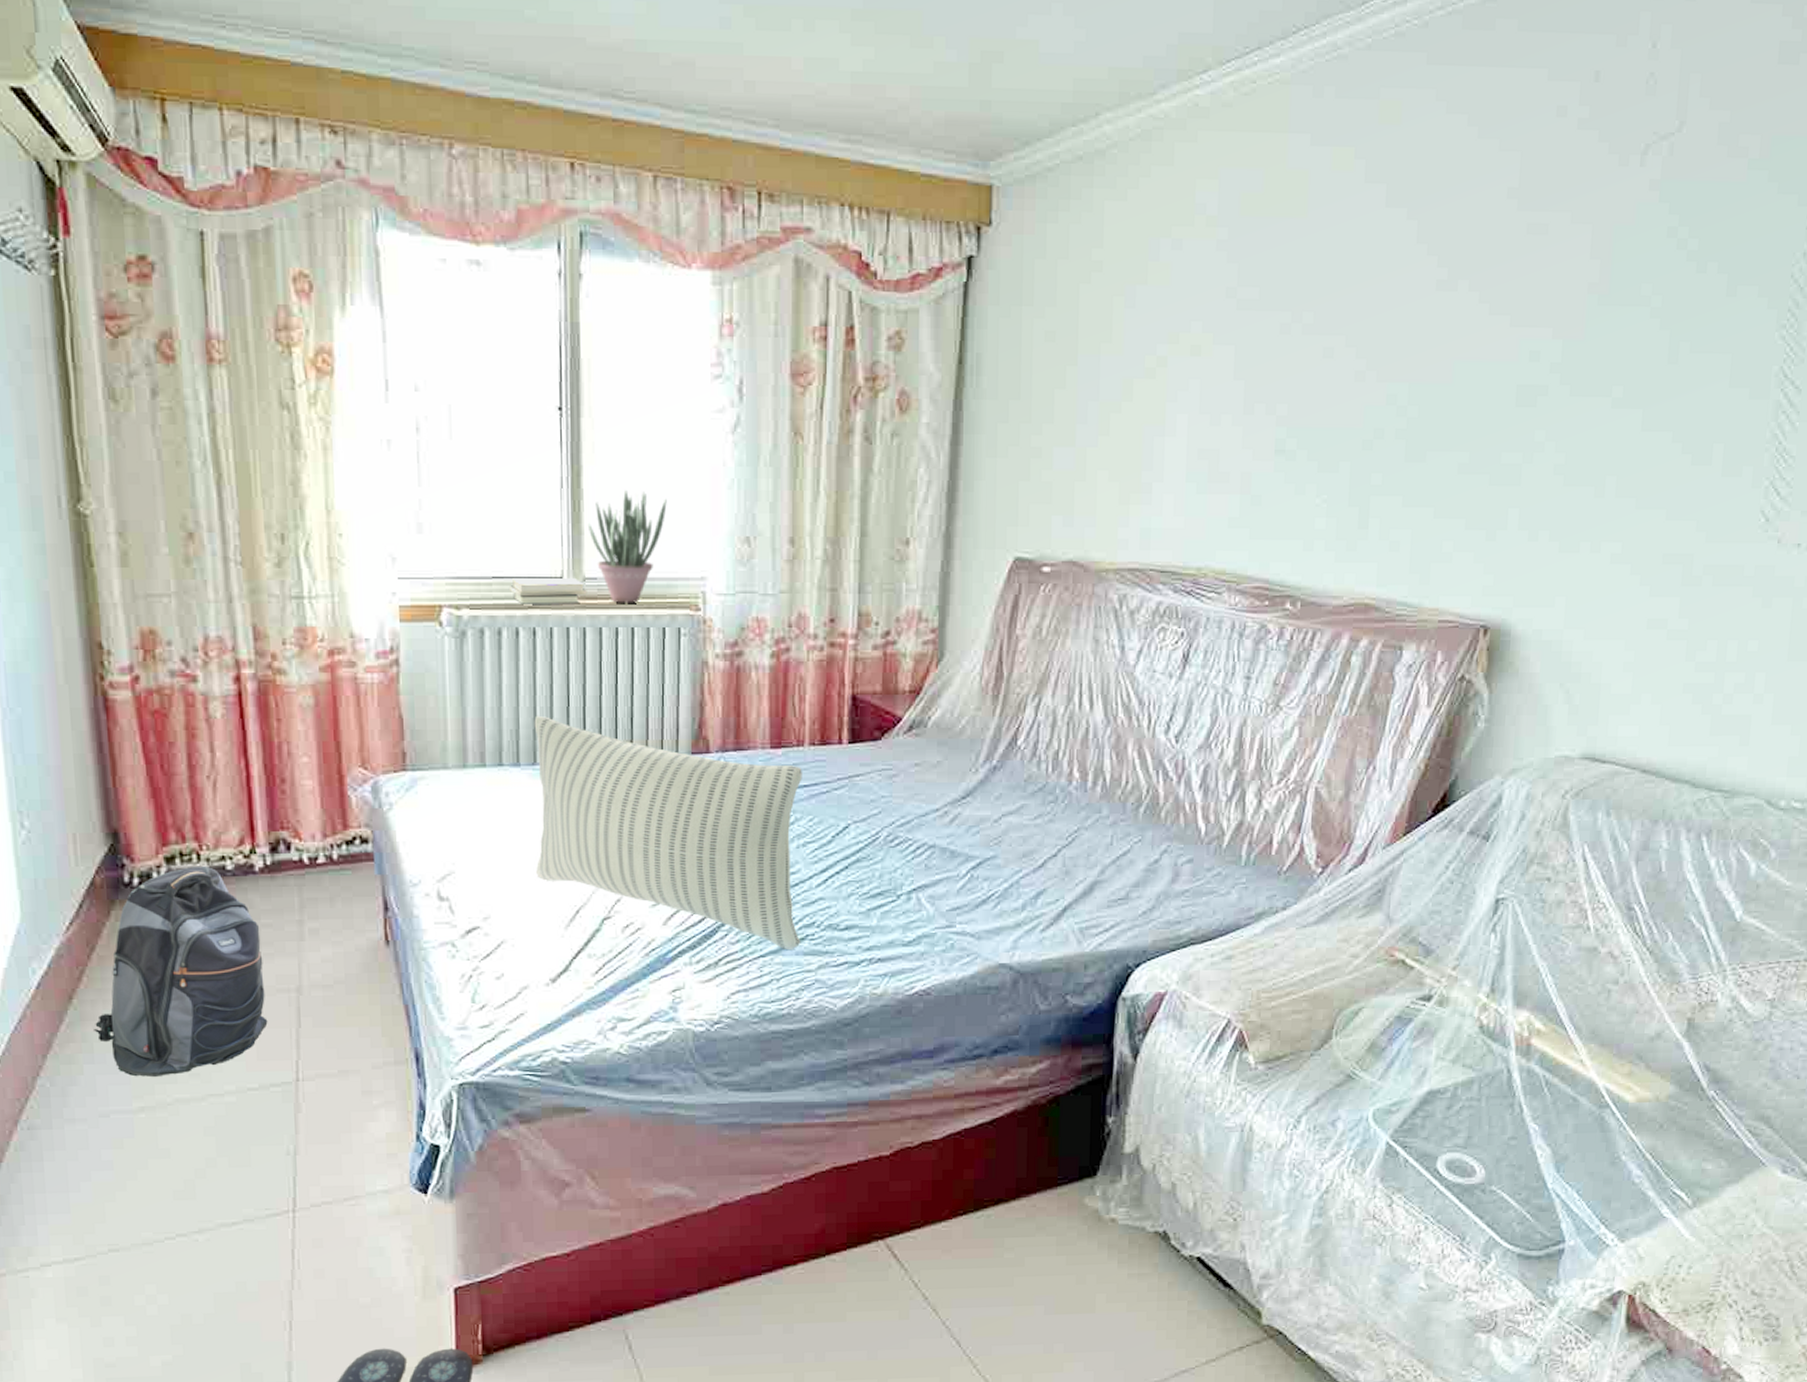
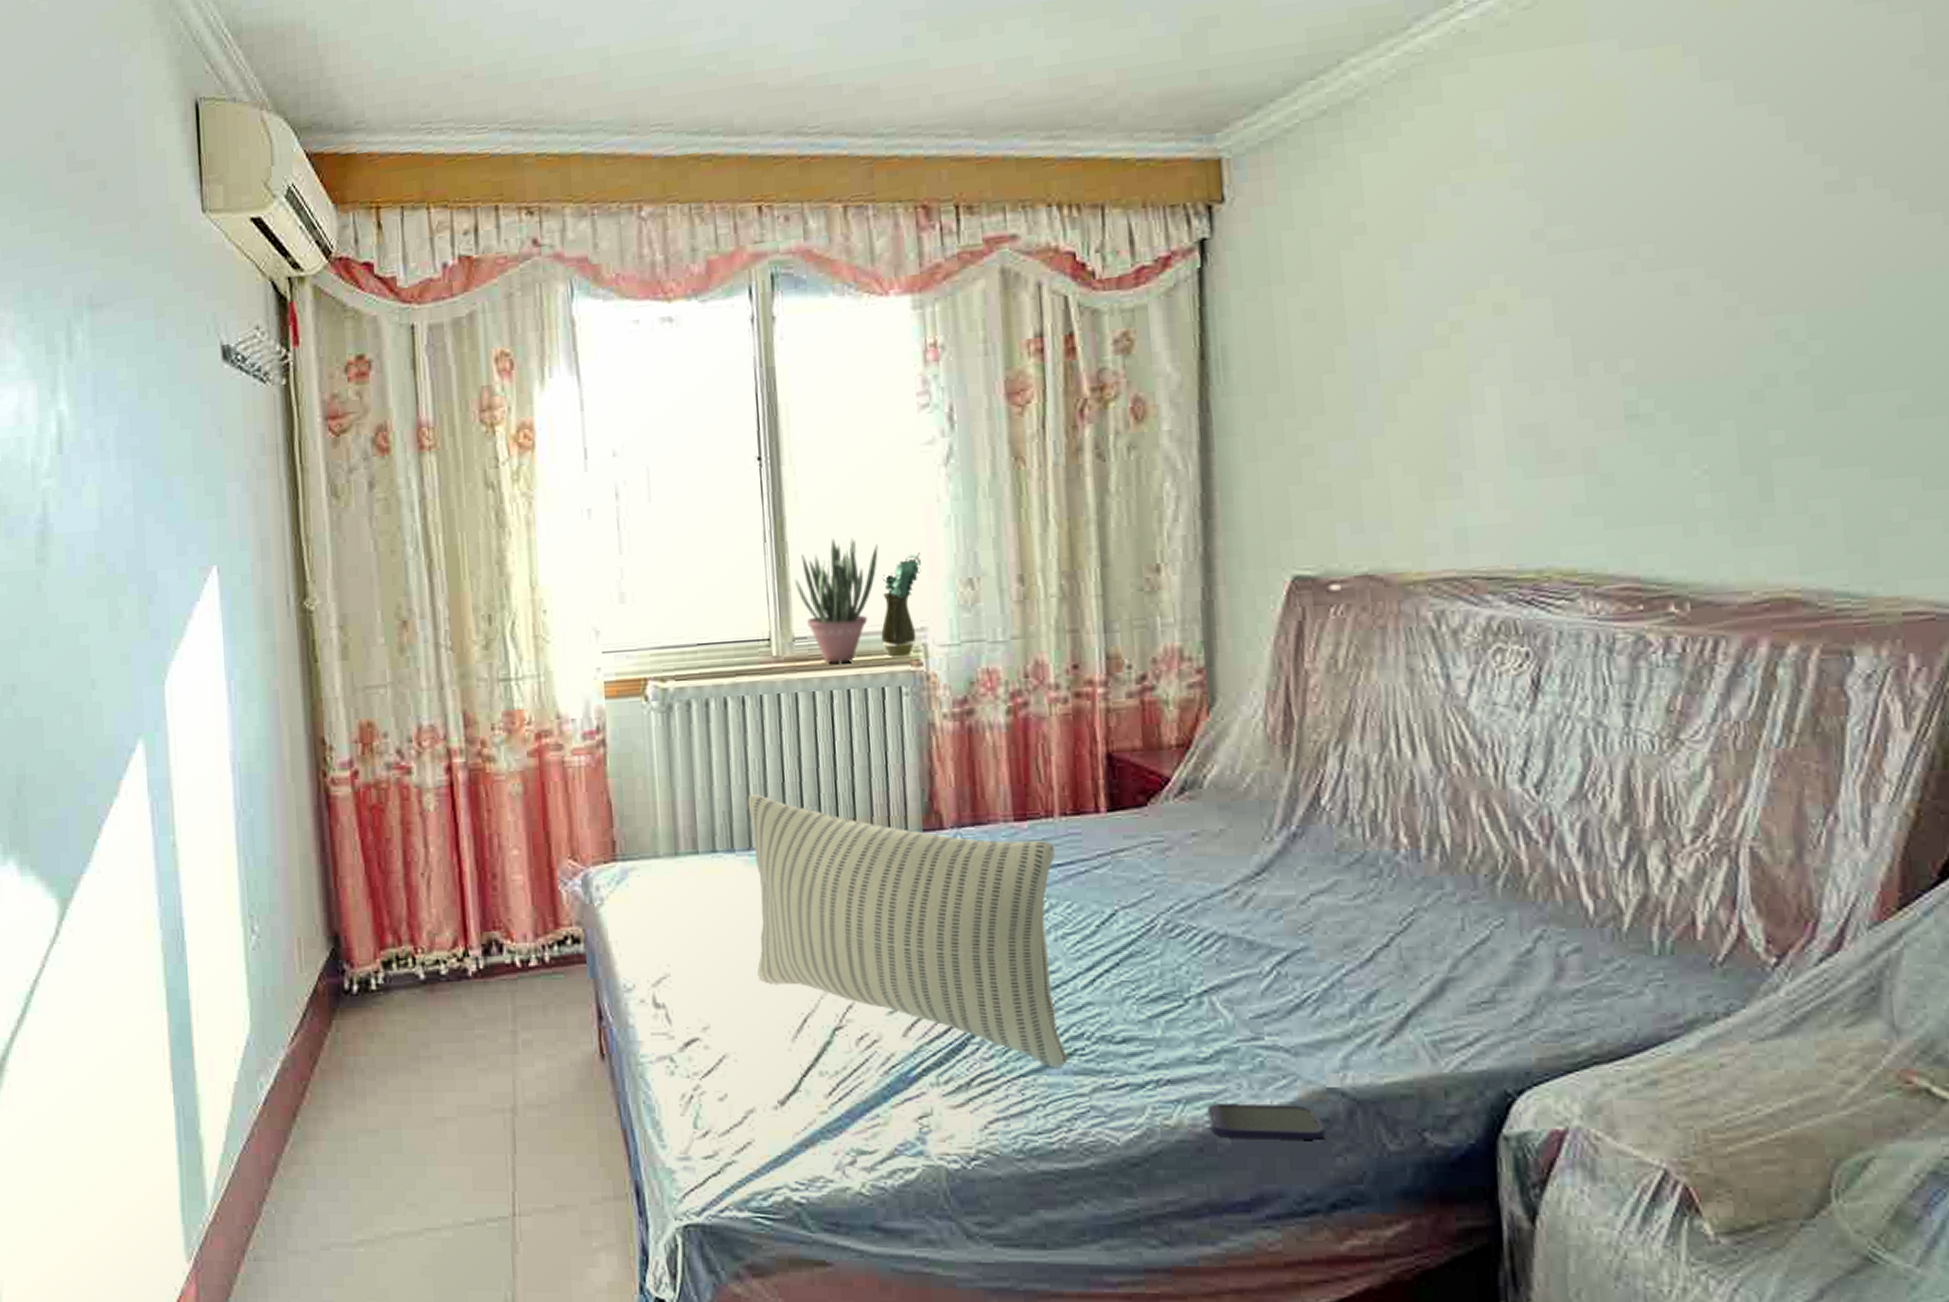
backpack: present [94,865,268,1077] -> none [316,970,483,1206]
books: present [508,577,587,606] -> none [714,638,797,673]
vase: none [665,510,705,602] -> present [881,553,921,657]
mobile phone: none [907,976,994,1004] -> present [1207,1103,1325,1141]

